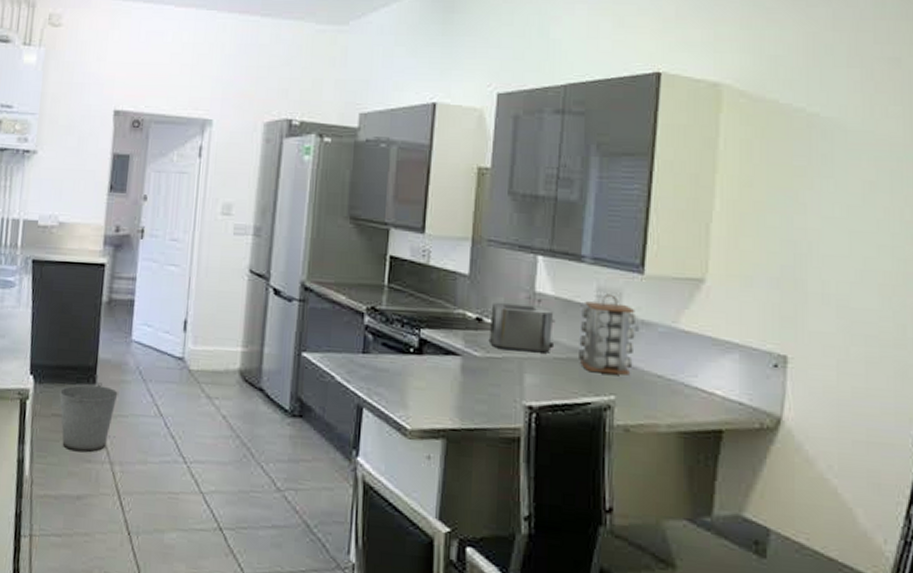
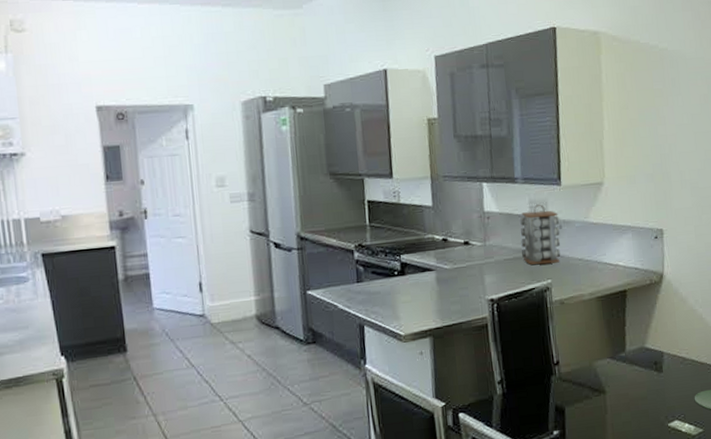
bucket: present [59,382,118,453] -> none [93,350,150,413]
toaster: present [488,302,556,353] -> none [453,221,503,261]

